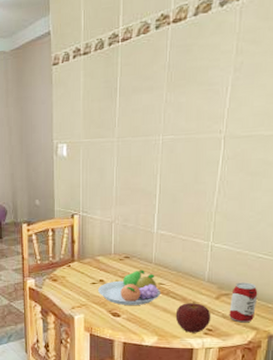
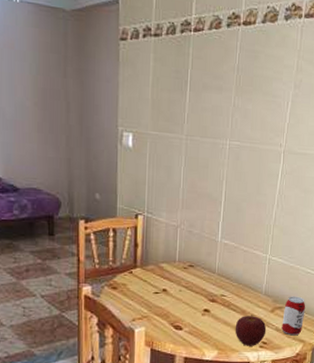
fruit bowl: present [98,270,161,306] -> none [161,280,223,318]

